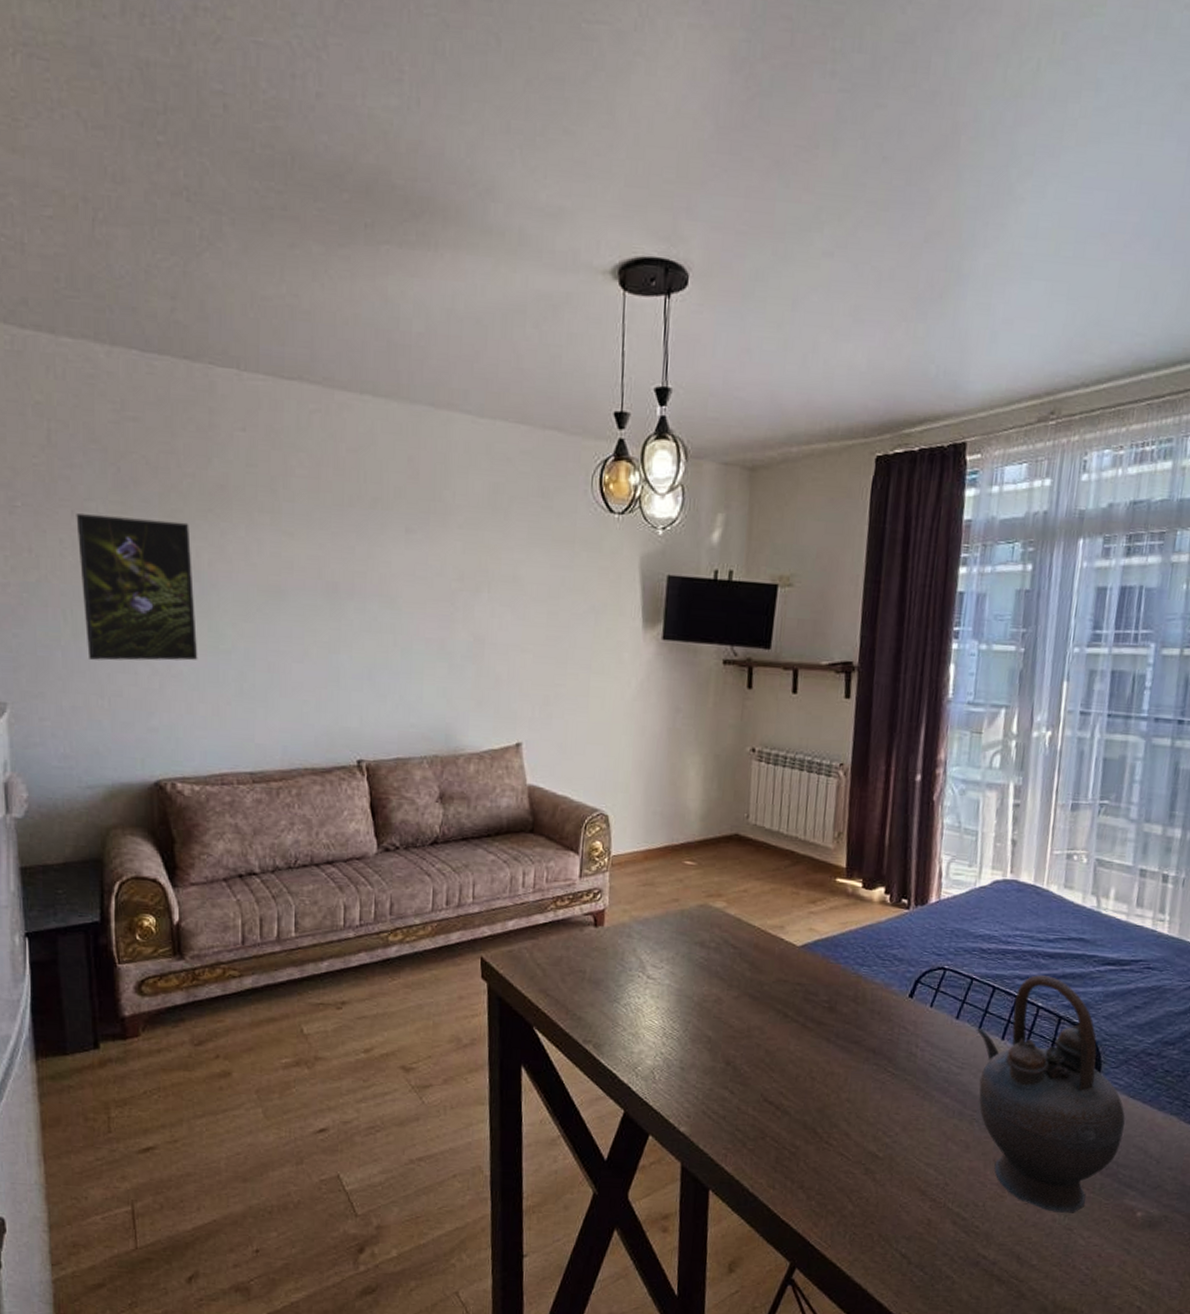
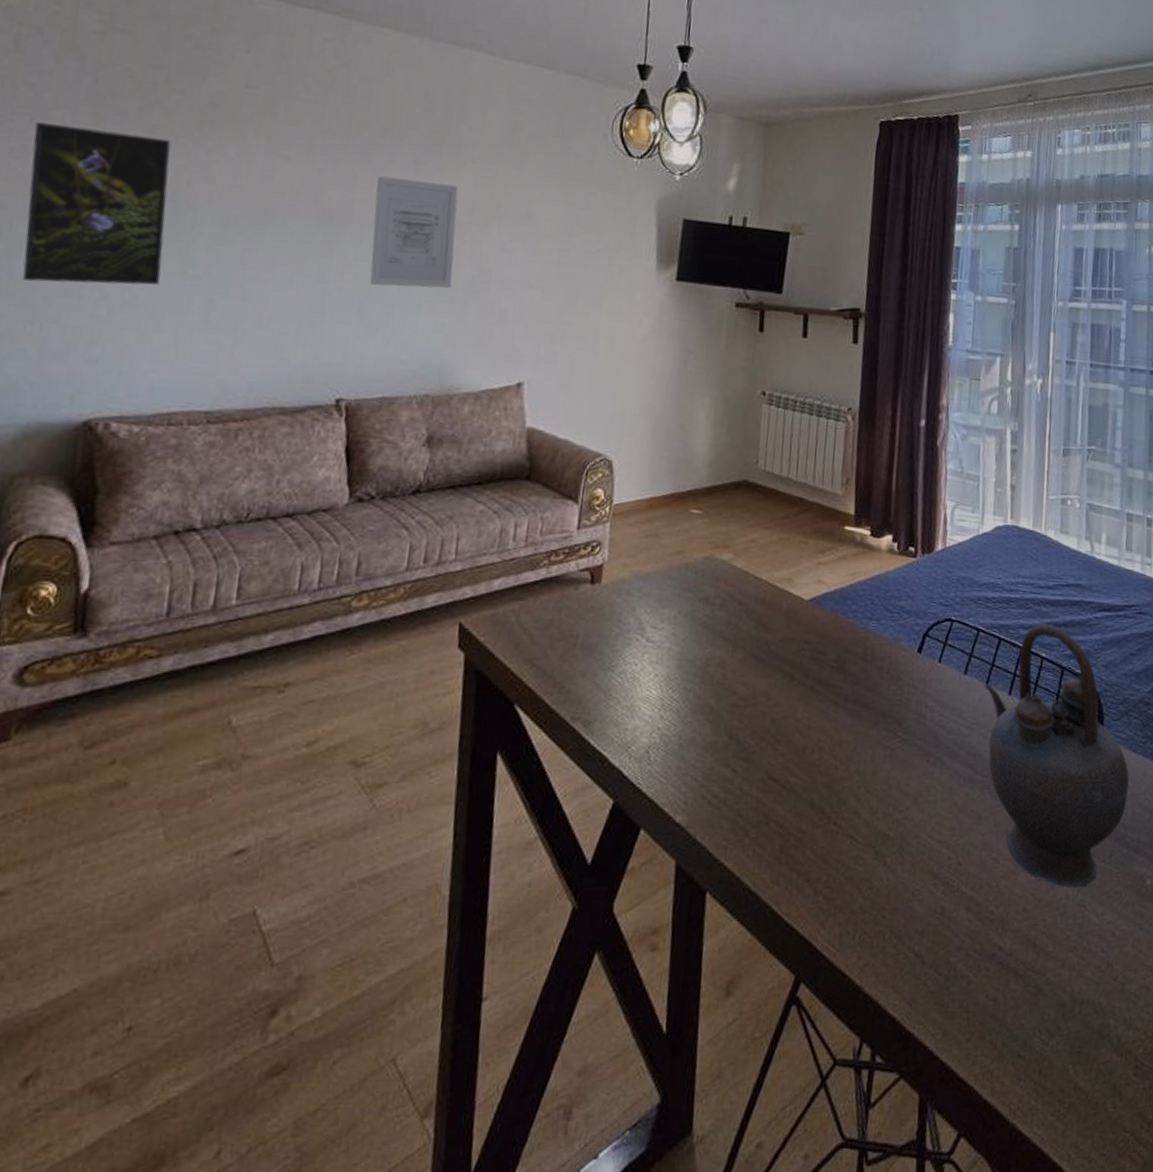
wall art: none [372,547,449,655] -> present [369,176,458,289]

